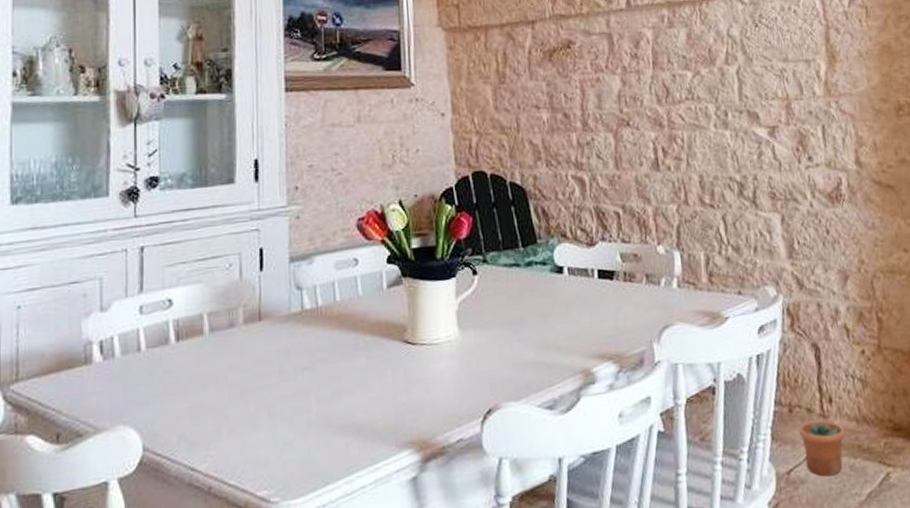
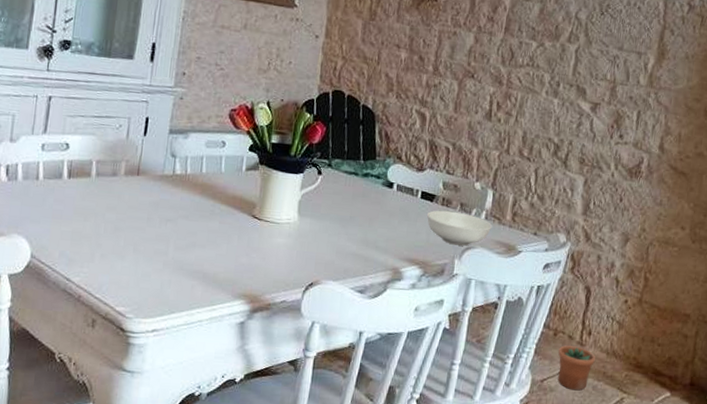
bowl: none [609,285,688,327] -> present [426,210,493,246]

